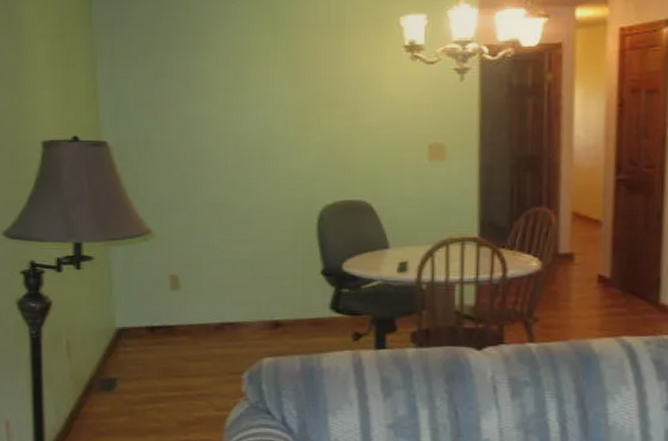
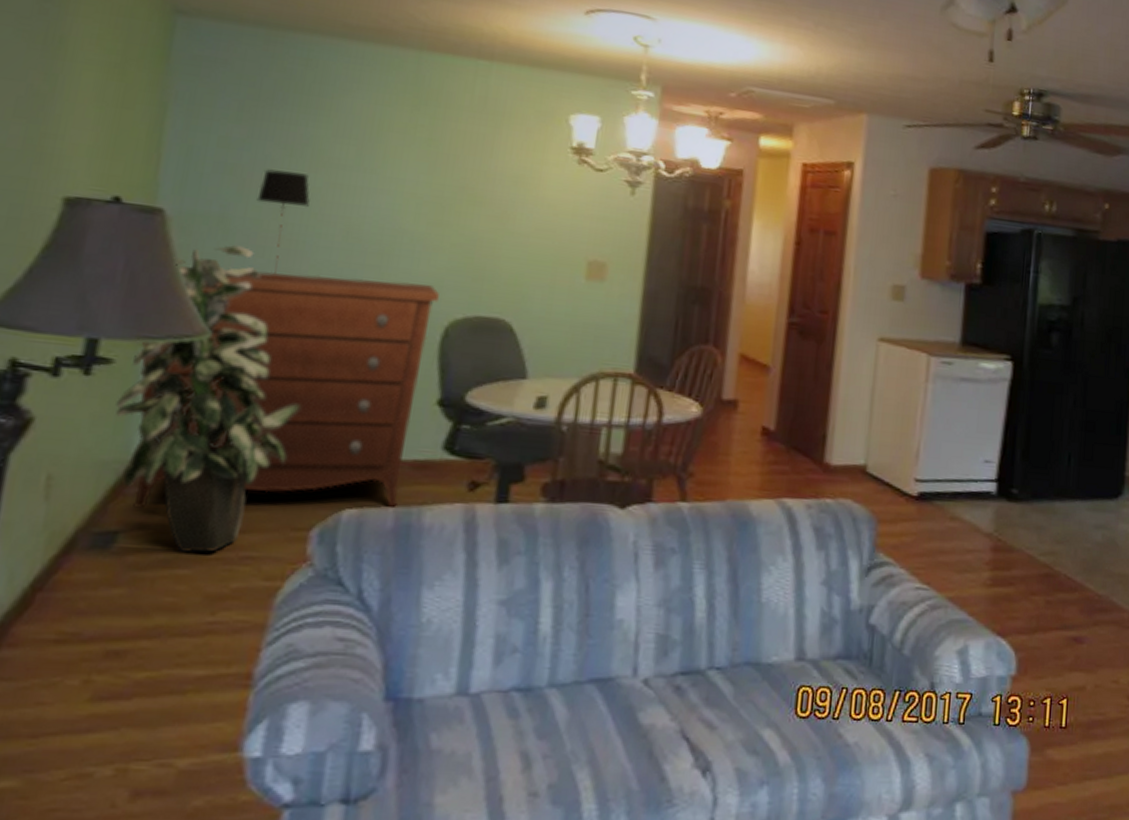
indoor plant: none [100,164,222,392] -> present [116,245,300,553]
dresser: none [109,179,313,363] -> present [133,266,440,510]
table lamp: none [168,100,205,187] -> present [257,169,310,281]

